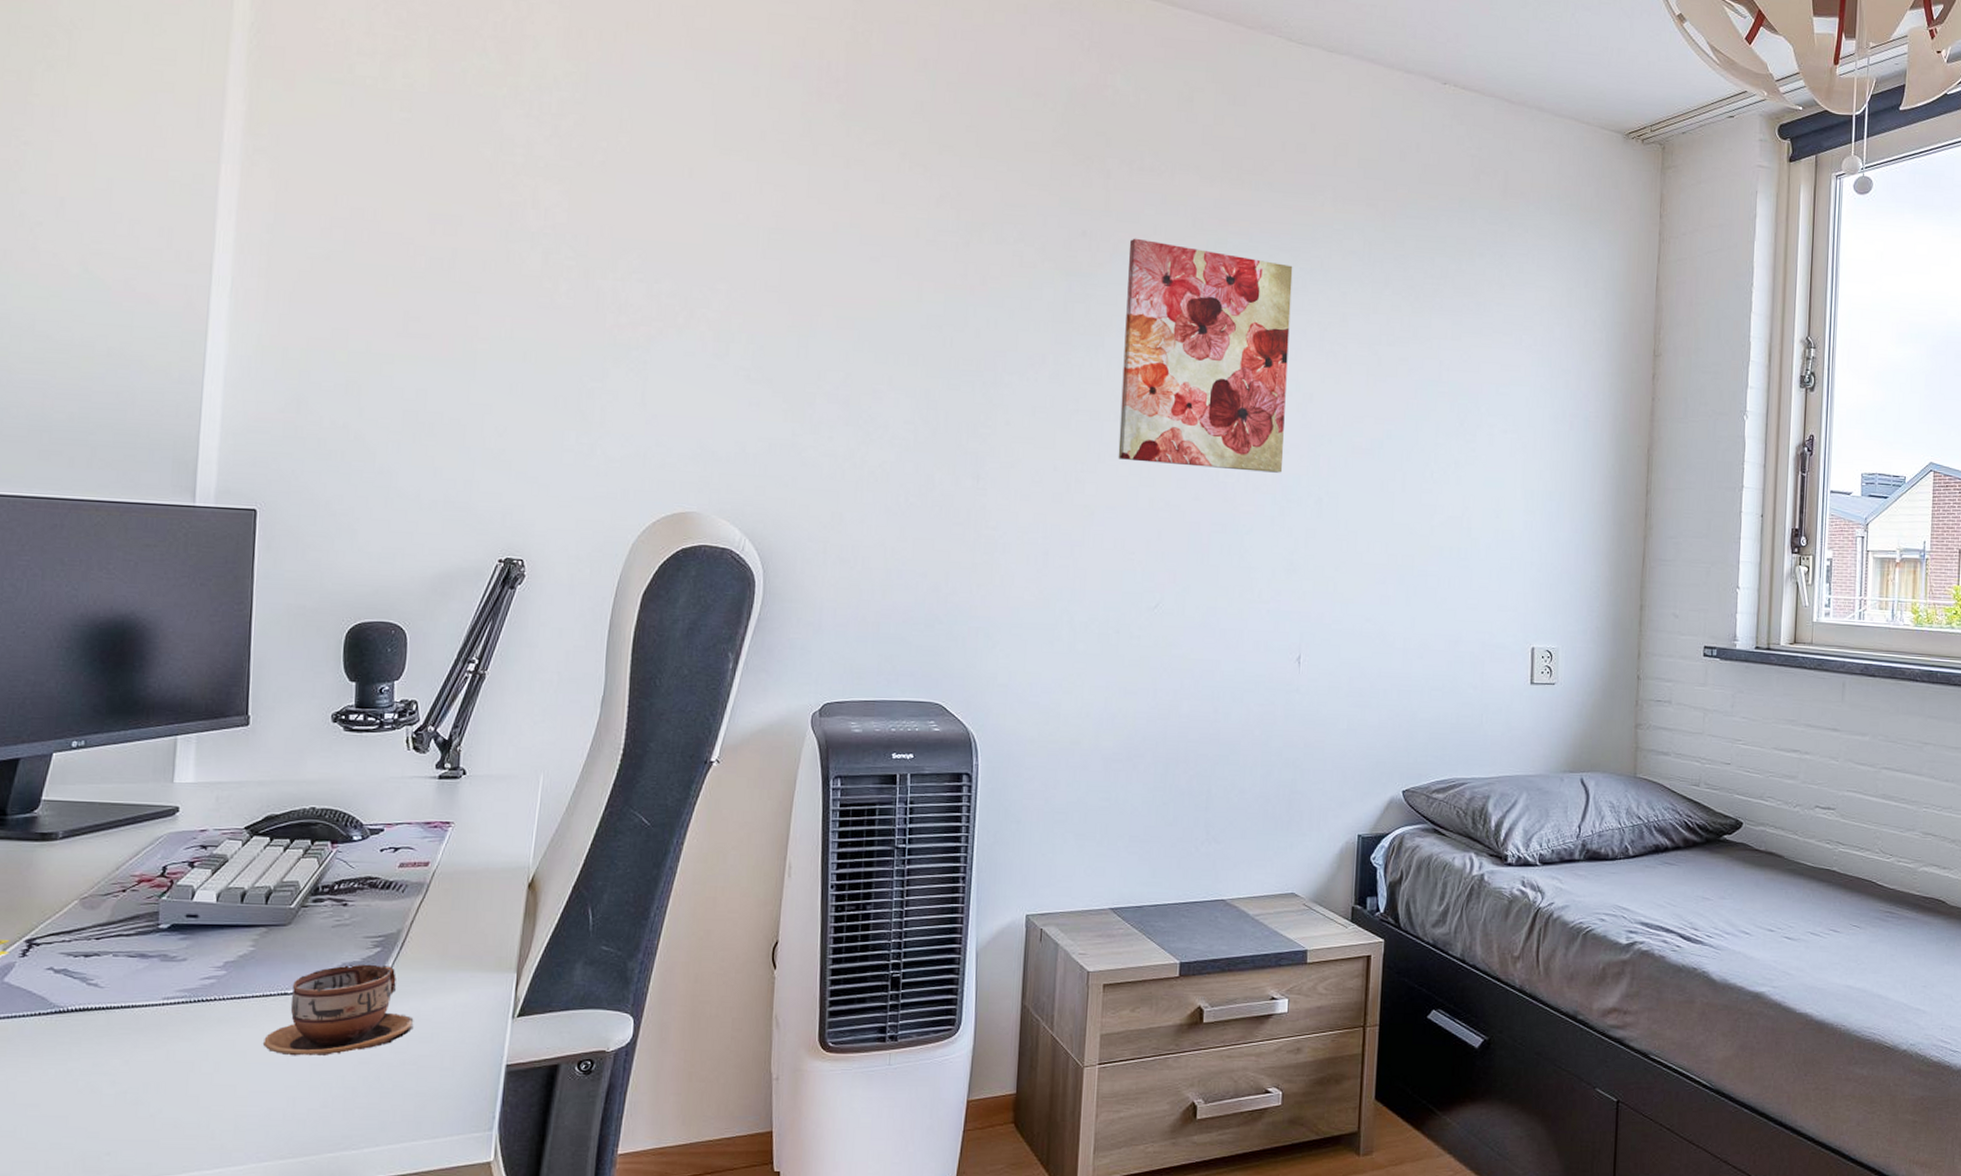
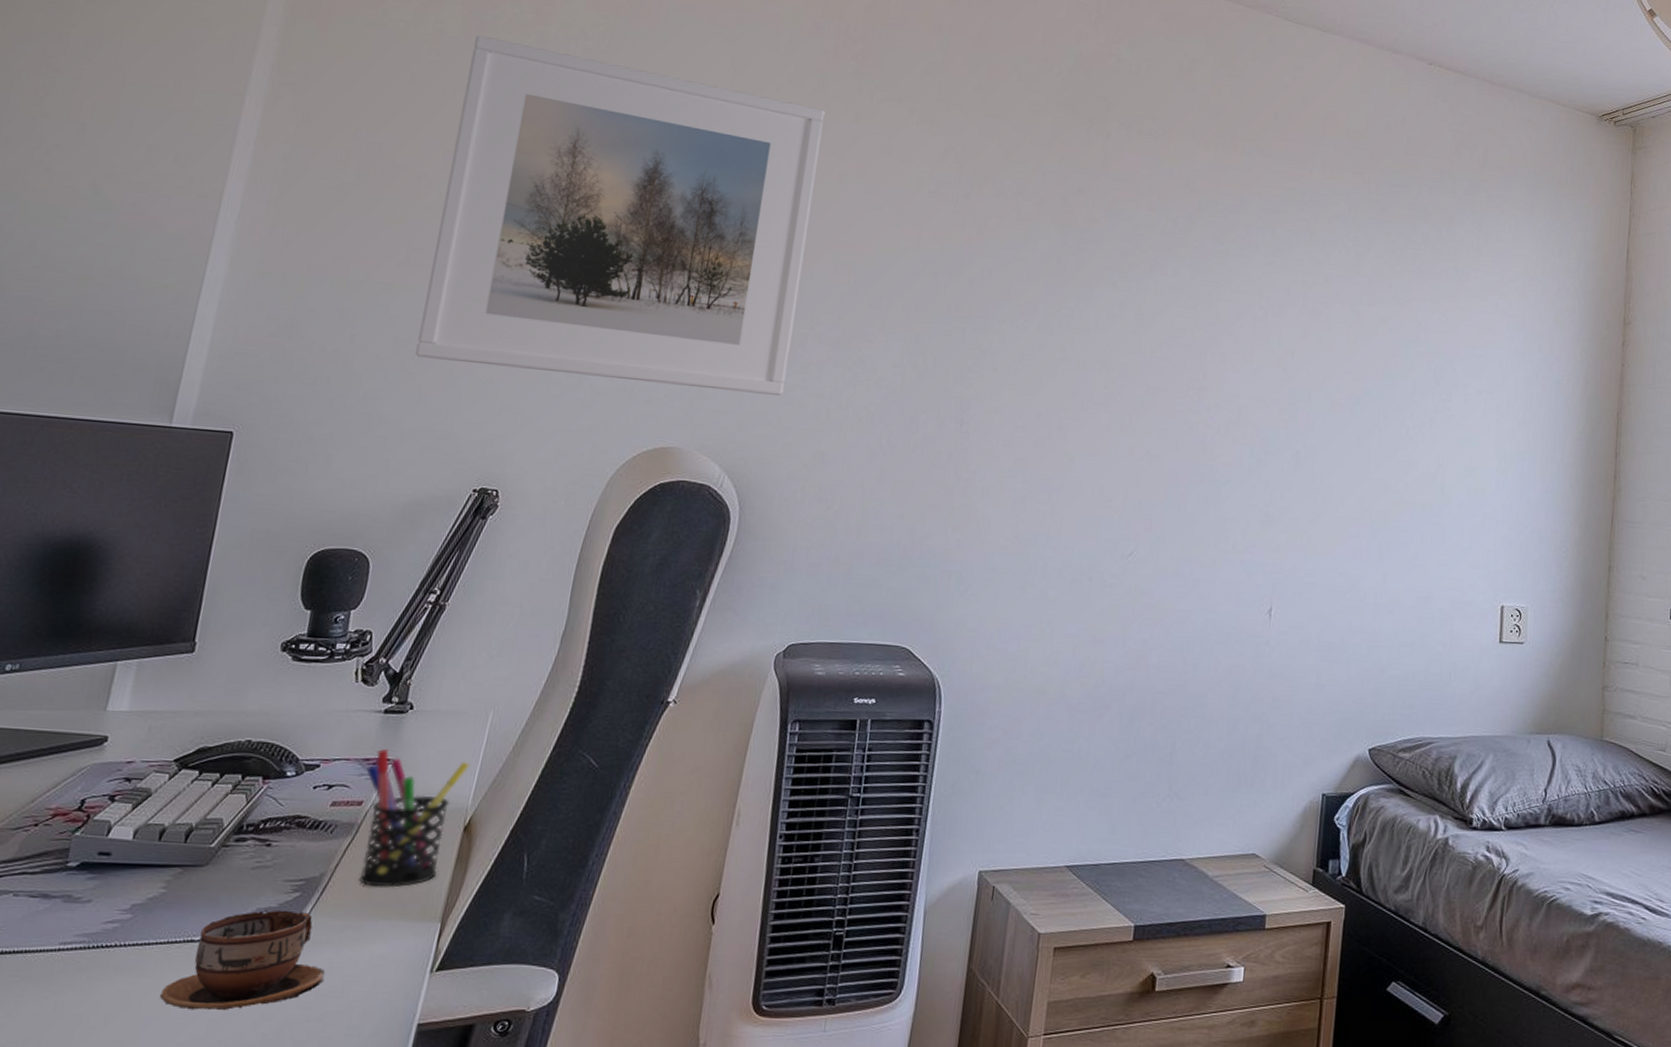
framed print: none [425,89,813,457] -> present [415,35,825,396]
pen holder: none [428,813,527,942] -> present [359,749,470,888]
wall art: present [1118,238,1293,473] -> none [1101,196,1281,426]

